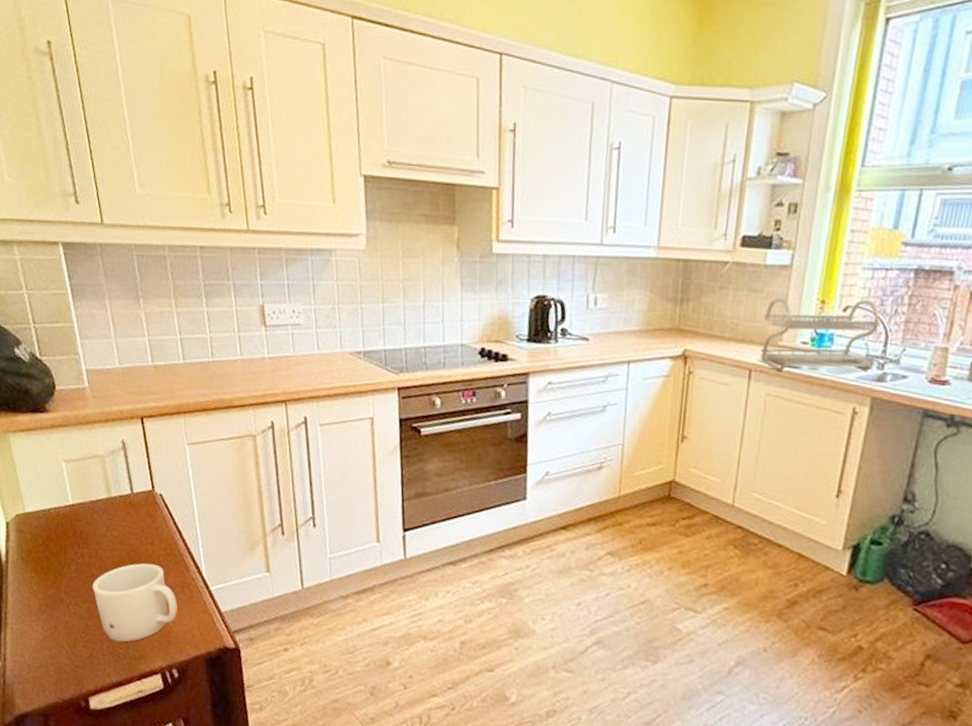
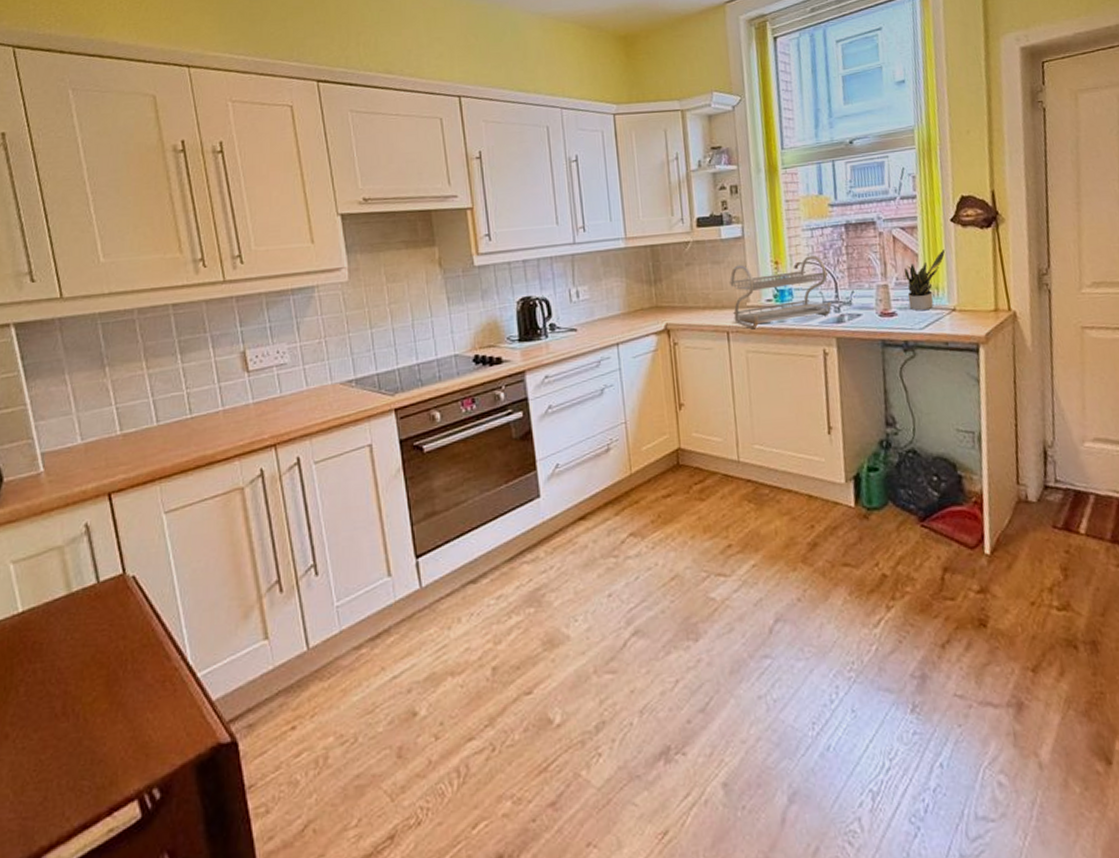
mug: present [92,563,178,643] -> none [47,661,157,772]

